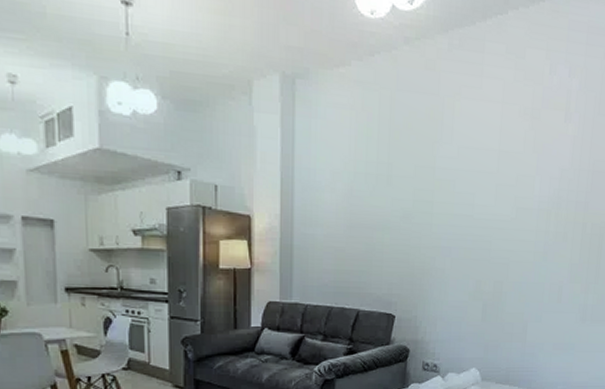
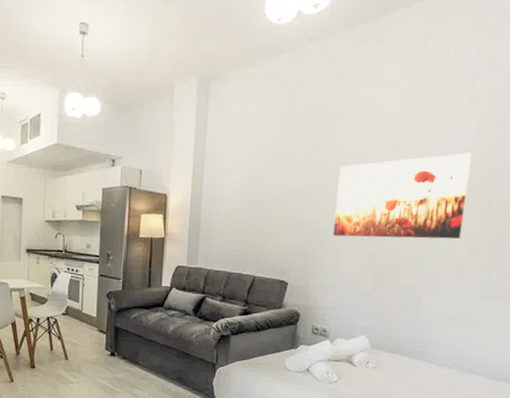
wall art: none [439,174,569,264] -> present [333,152,472,240]

